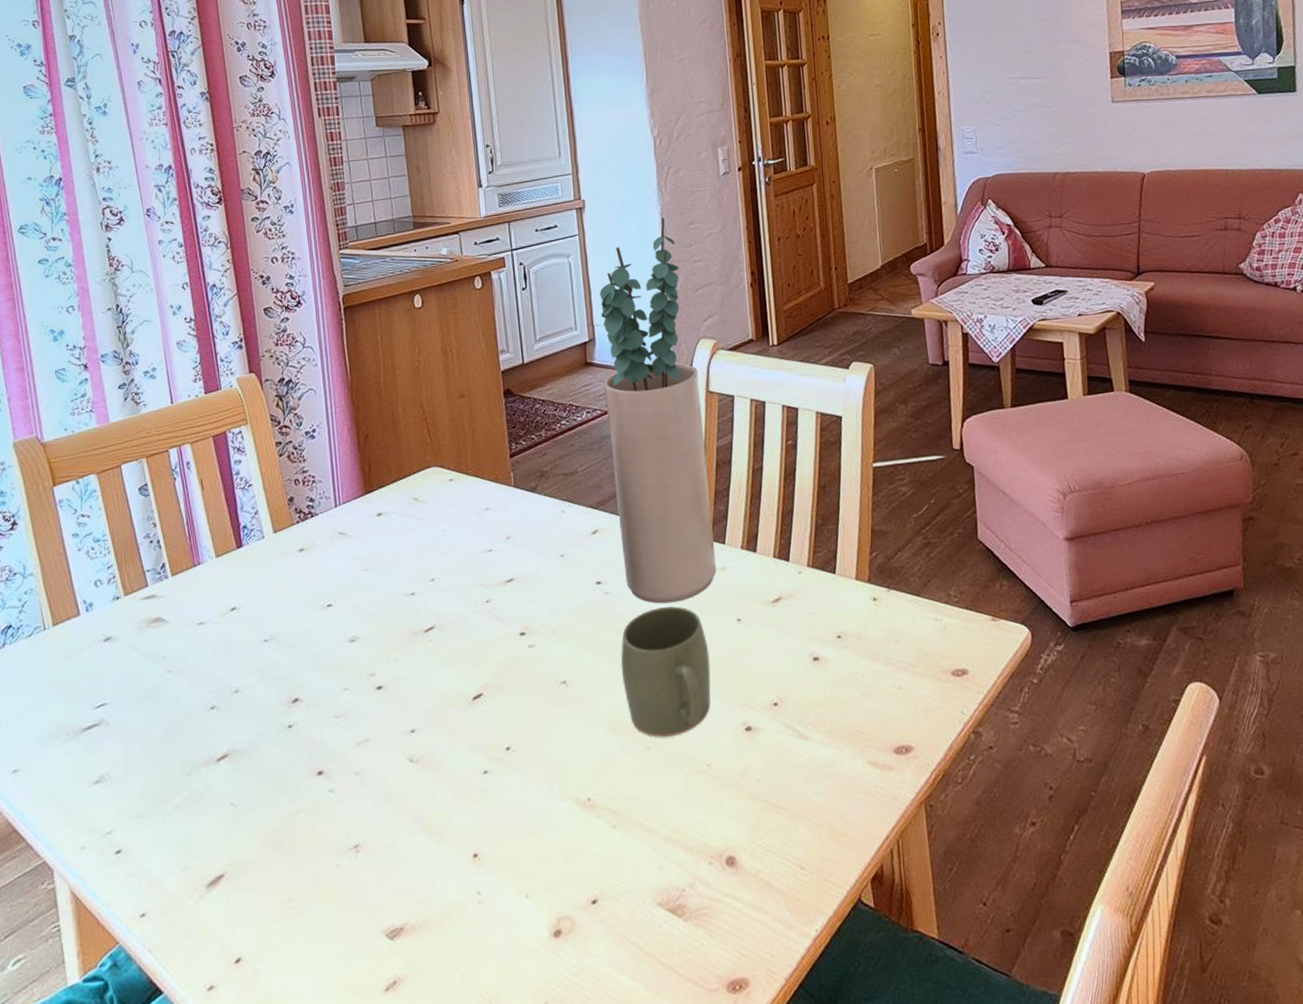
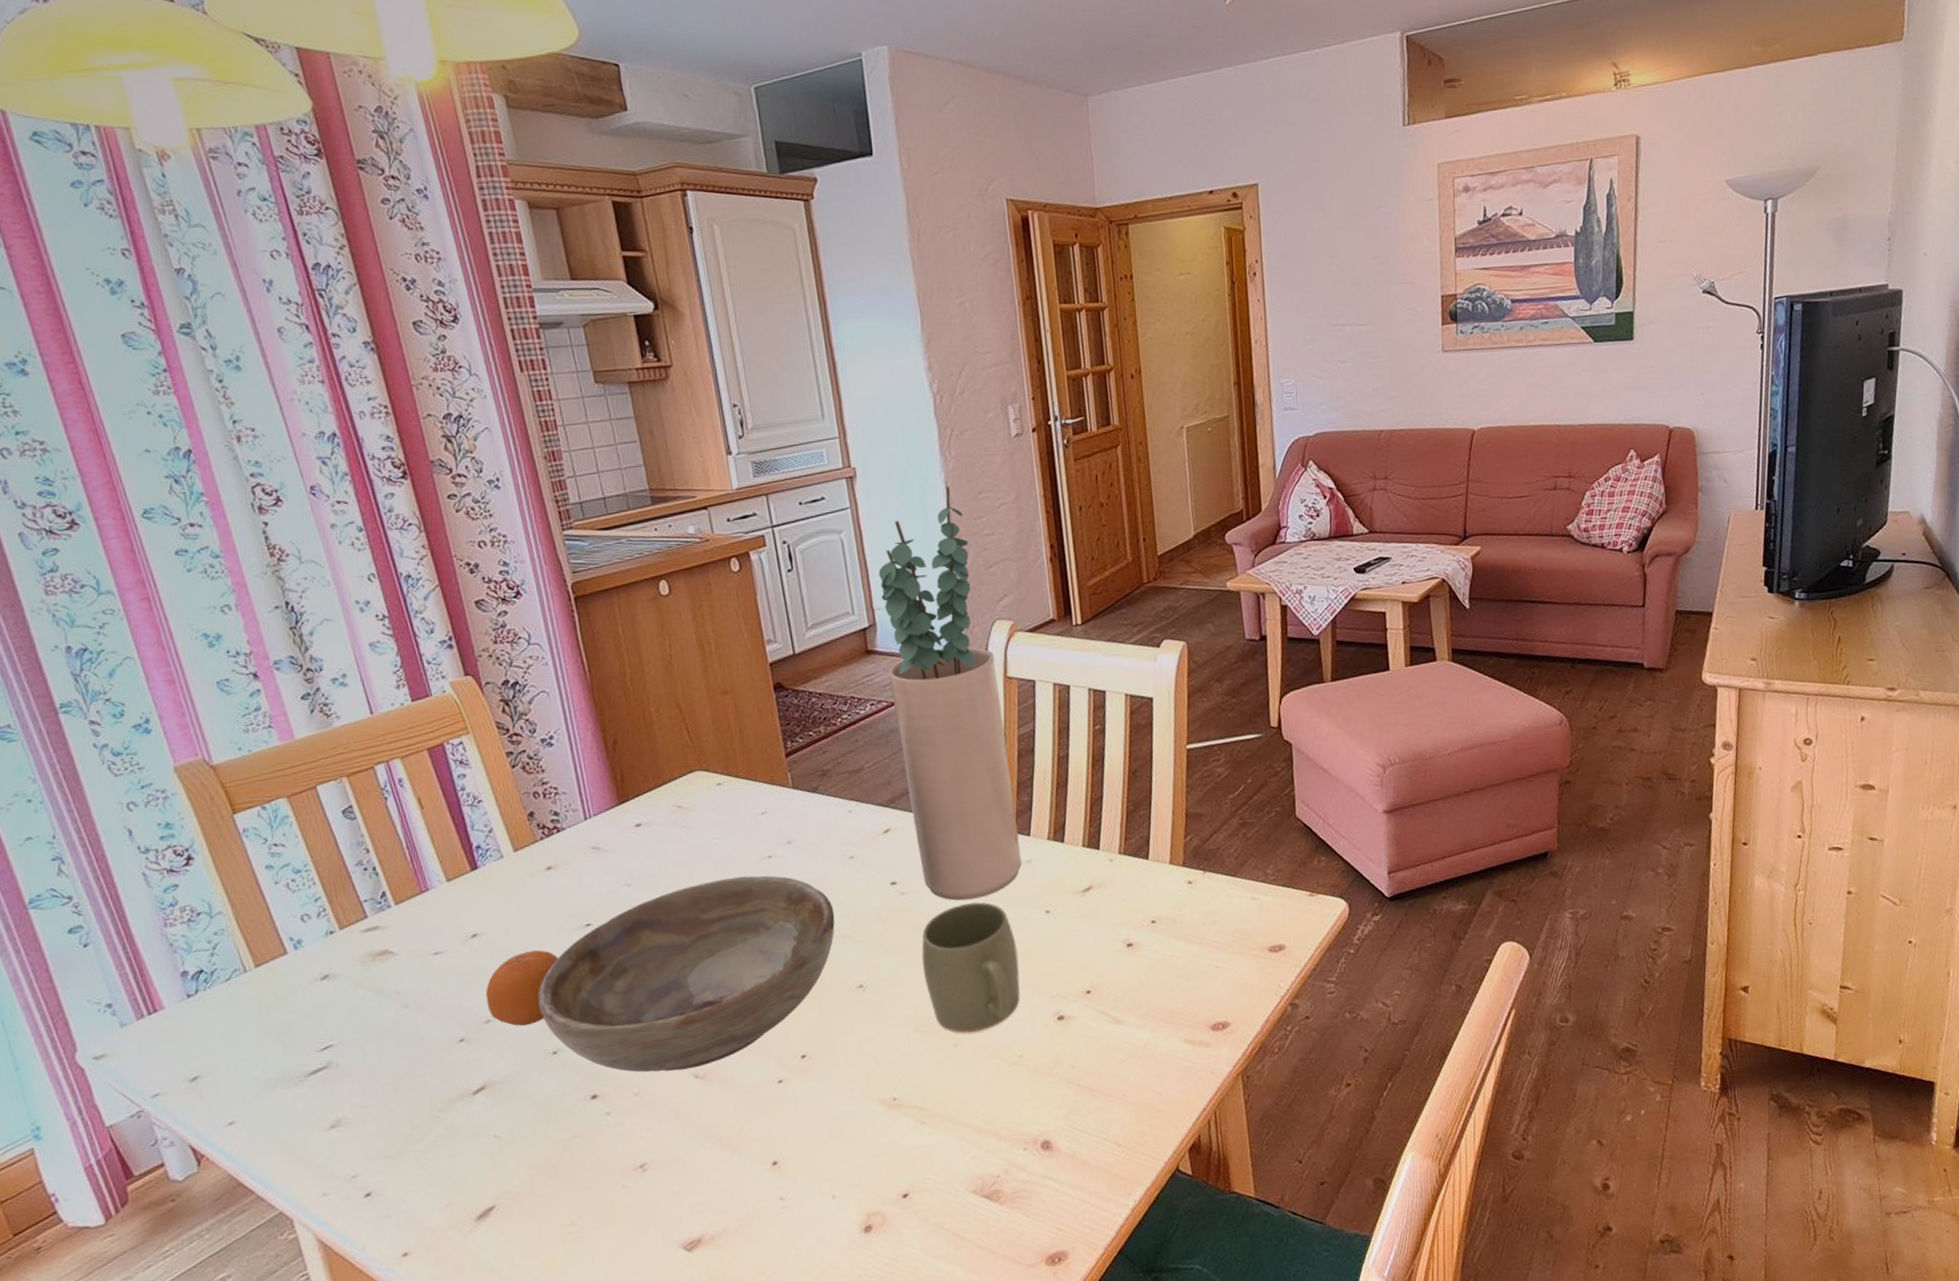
fruit: none [237,626,301,698] -> present [485,950,559,1026]
bowl: none [280,568,544,753] -> present [537,875,835,1072]

